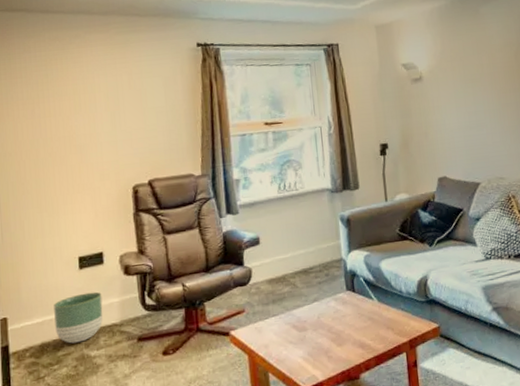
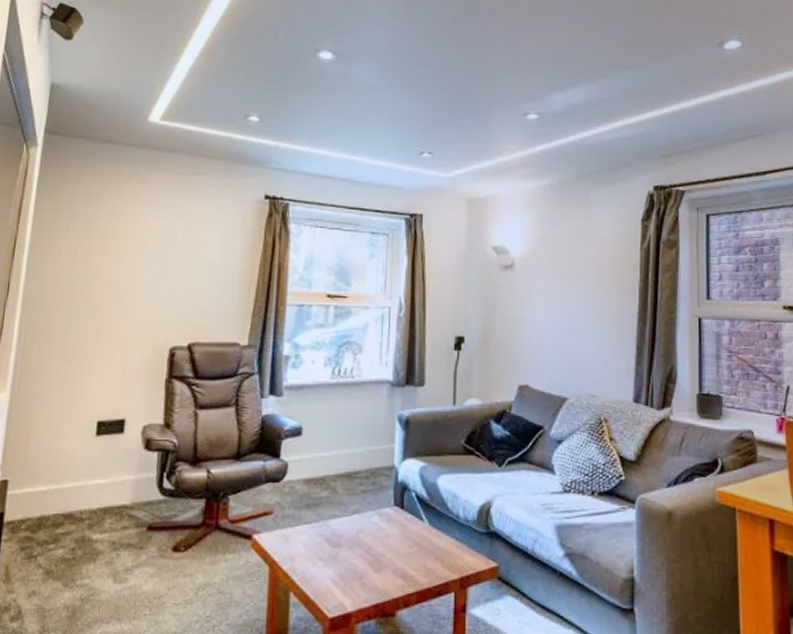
planter: present [54,291,103,344] -> none [58,464,116,521]

